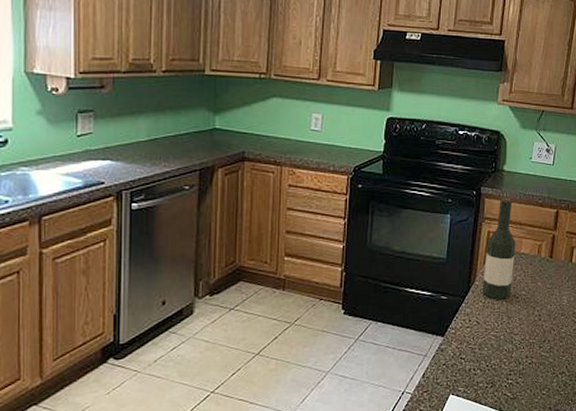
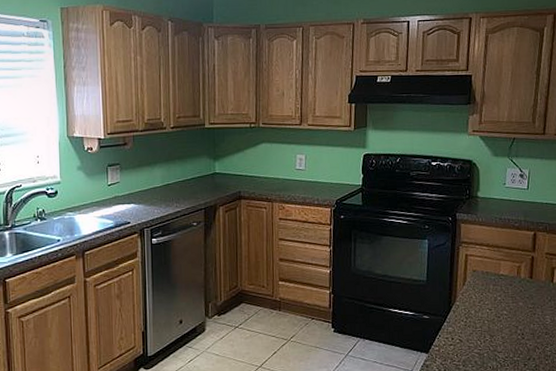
wine bottle: present [483,197,516,300] -> none [463,222,495,319]

